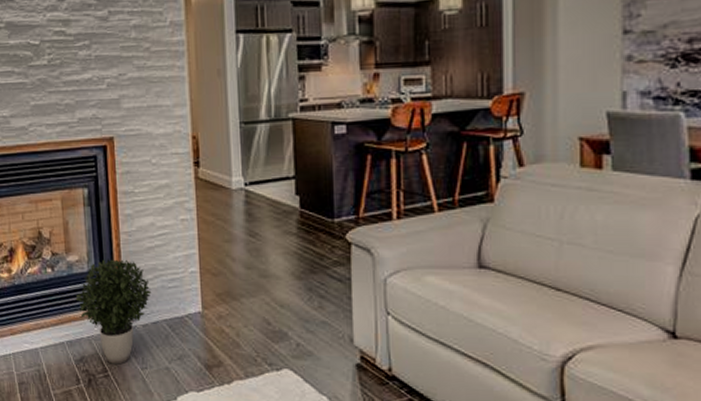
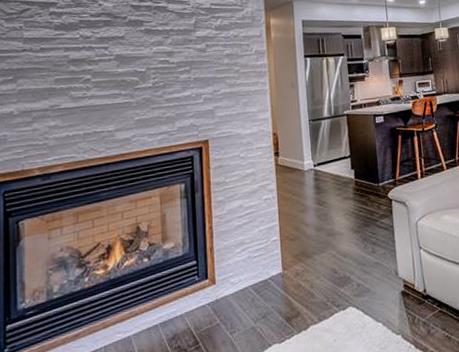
potted plant: present [75,259,152,365] -> none [170,239,240,336]

